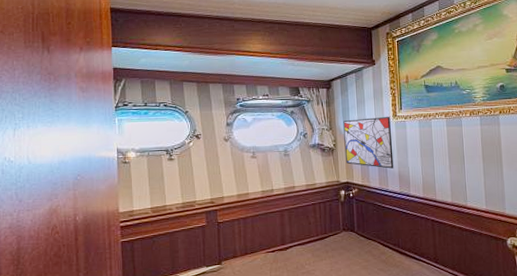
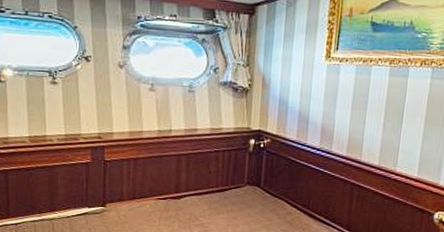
wall art: present [343,117,394,169] -> none [261,56,322,120]

